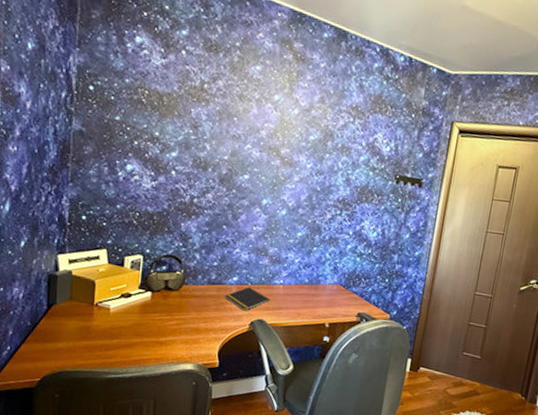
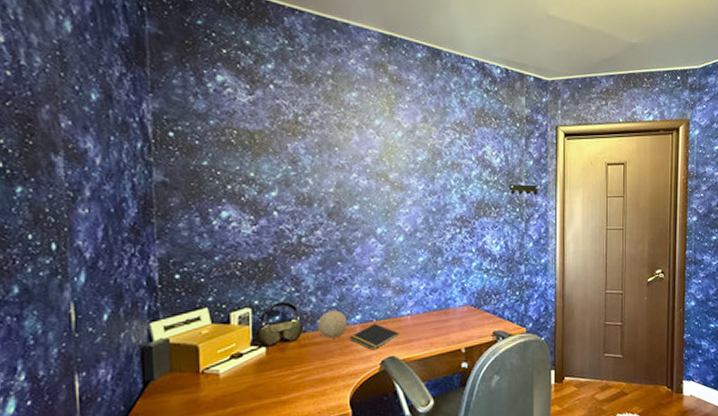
decorative ball: none [197,269,225,295] -> present [317,310,347,338]

